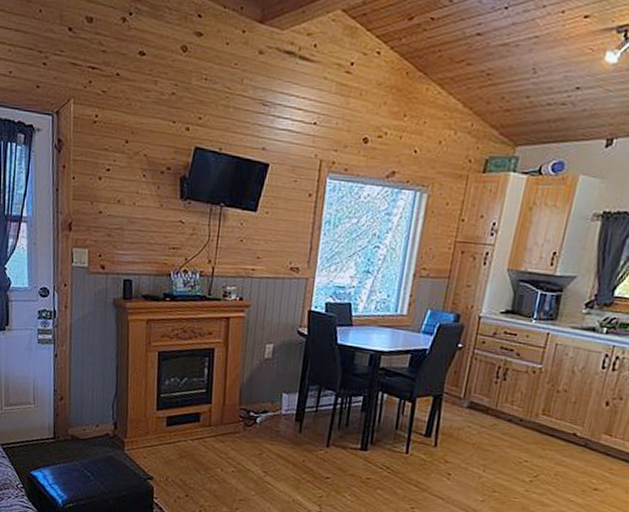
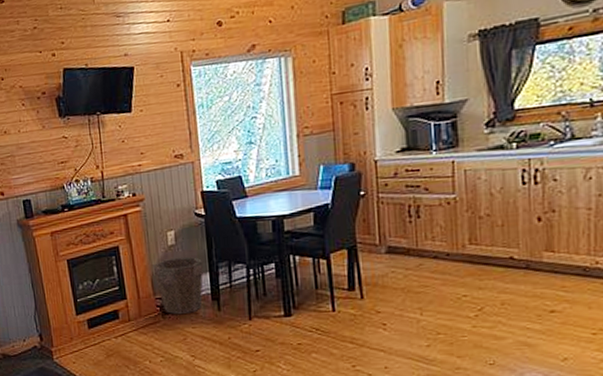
waste bin: none [244,371,296,430] -> present [153,256,204,315]

